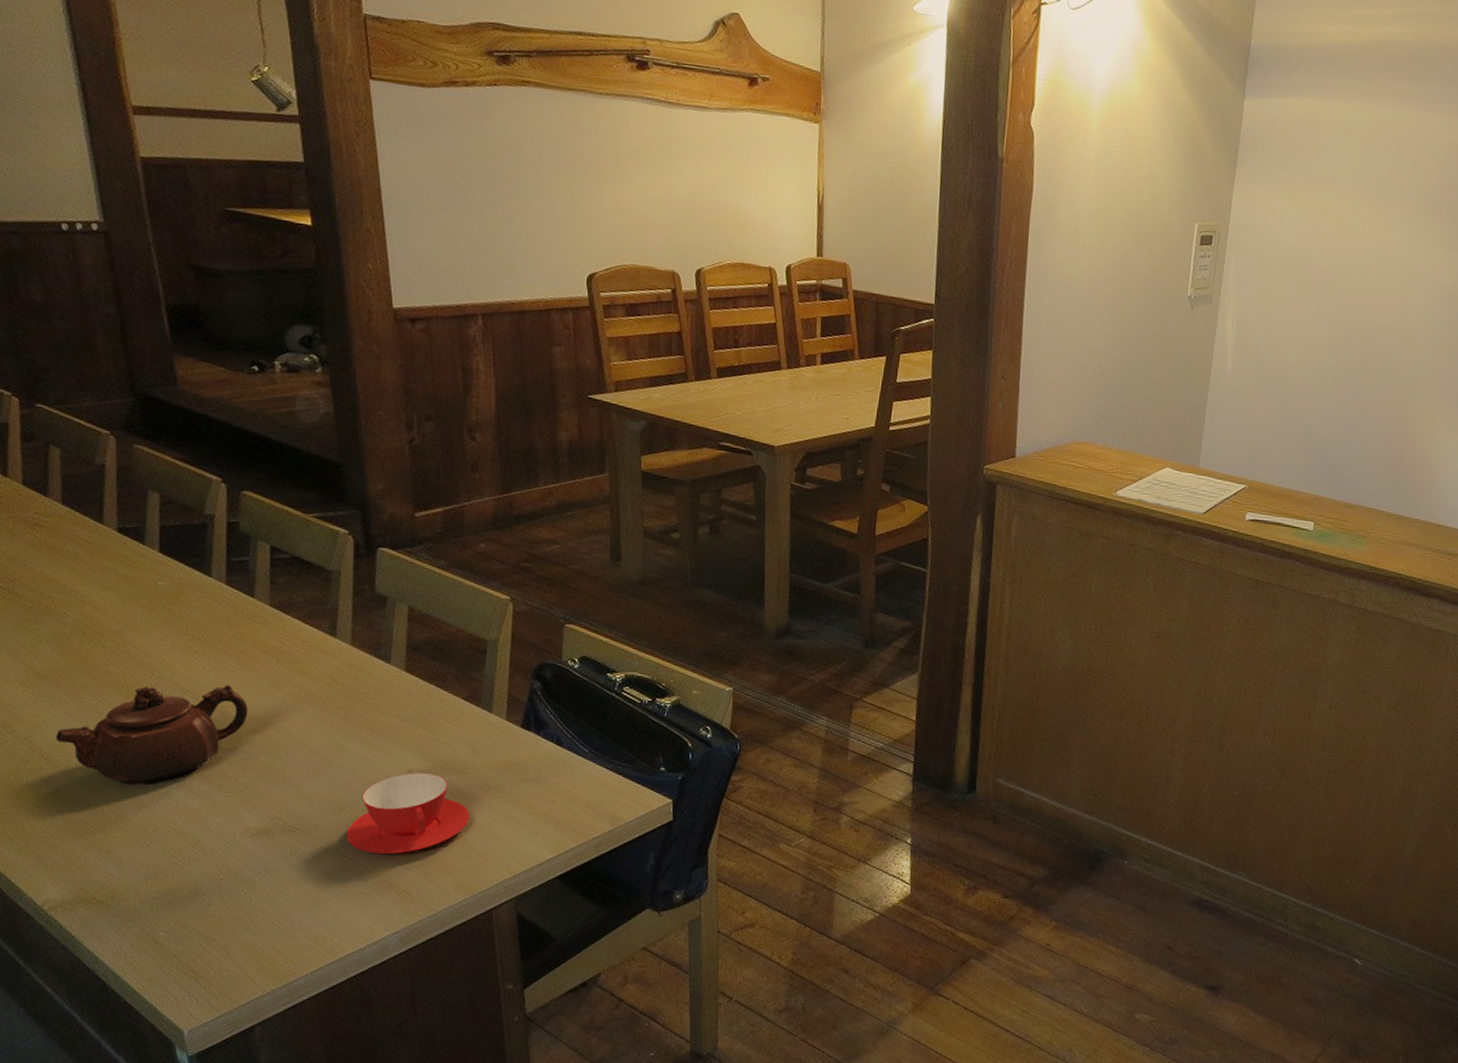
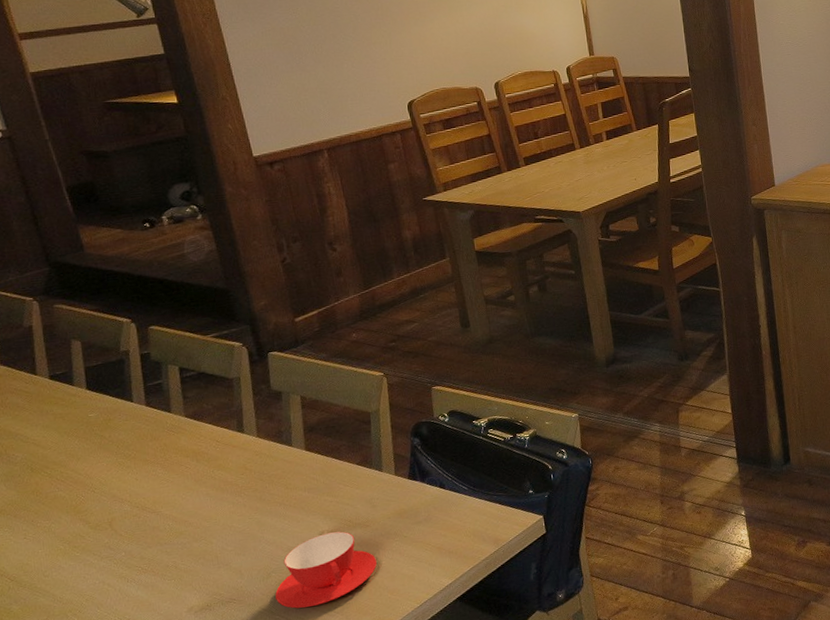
teapot: present [55,684,248,785] -> none [18,488,179,590]

